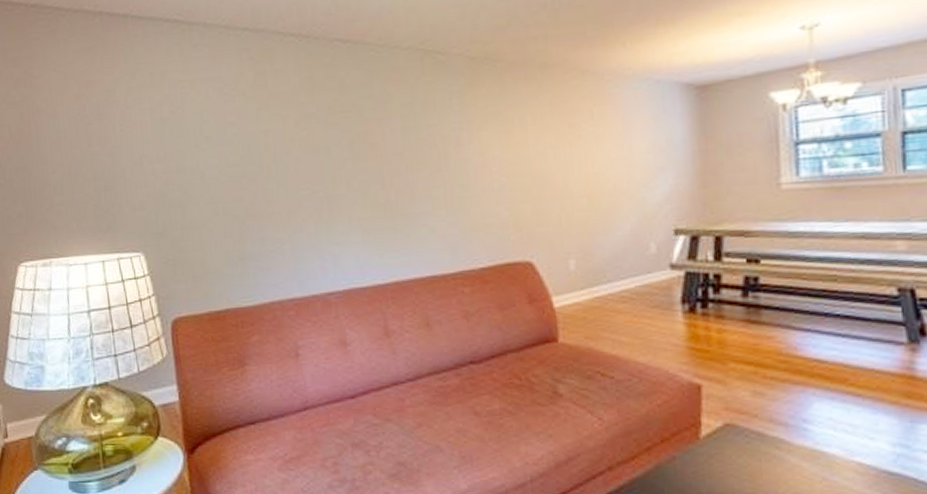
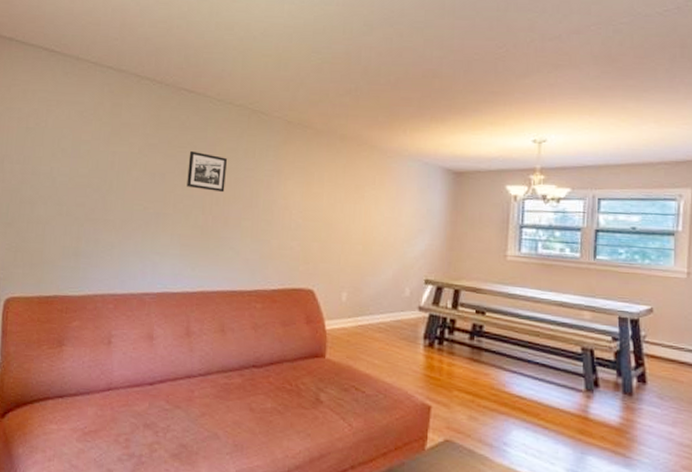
picture frame: none [355,114,405,160] -> present [187,151,228,193]

